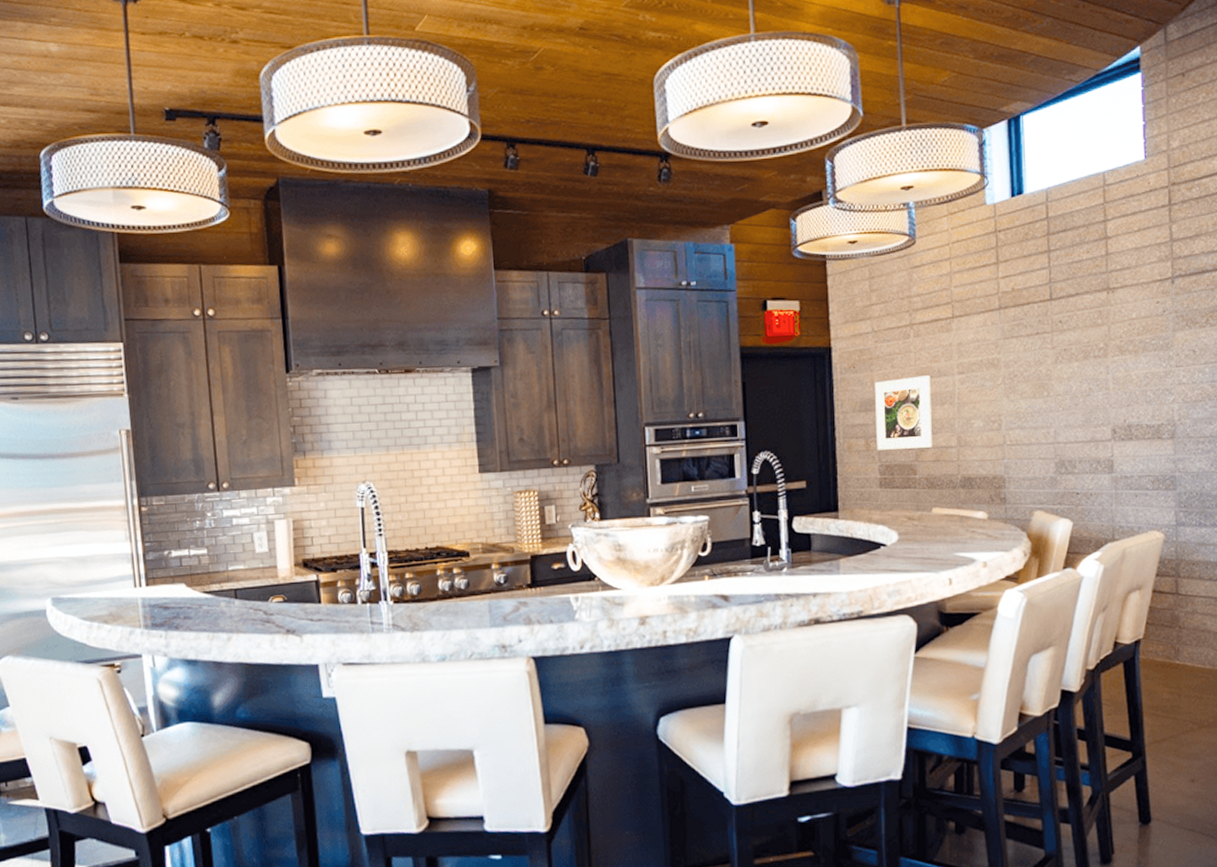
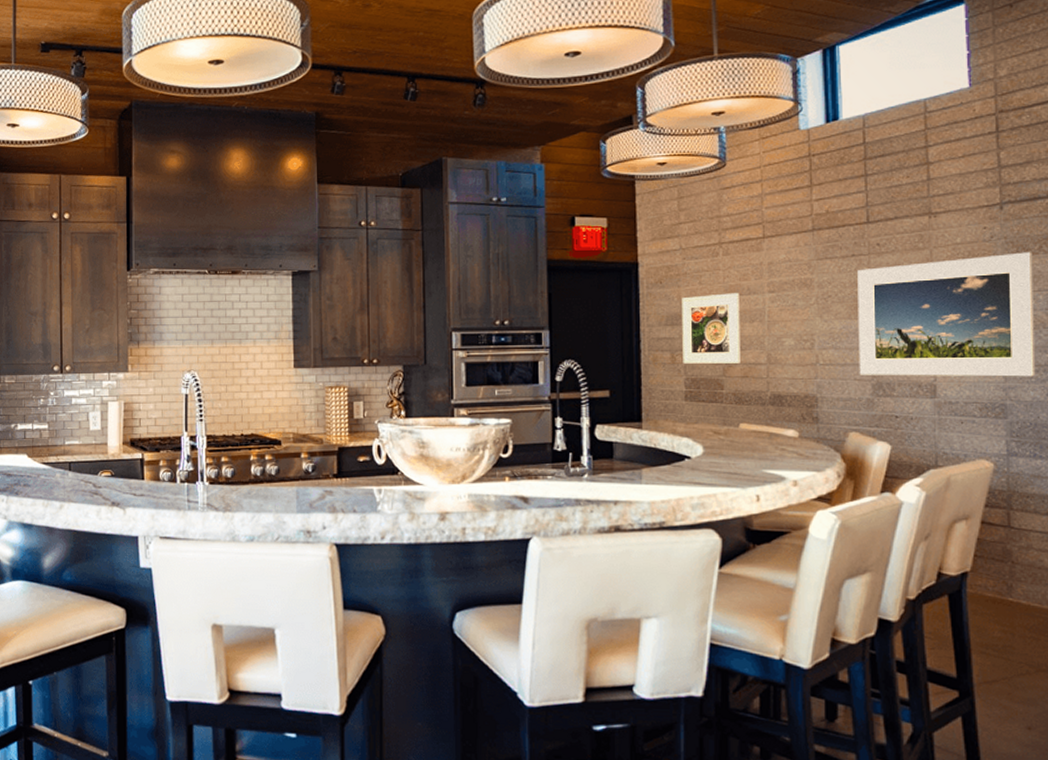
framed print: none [1041,325,1202,454] -> present [857,252,1036,377]

